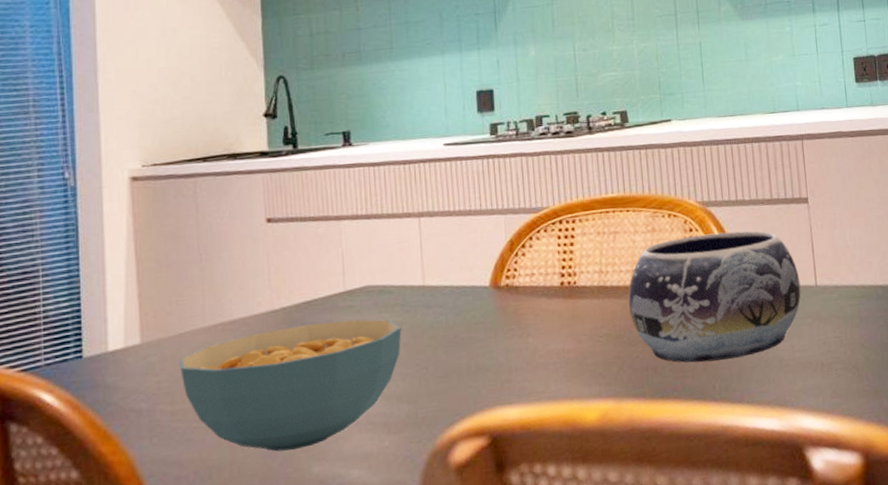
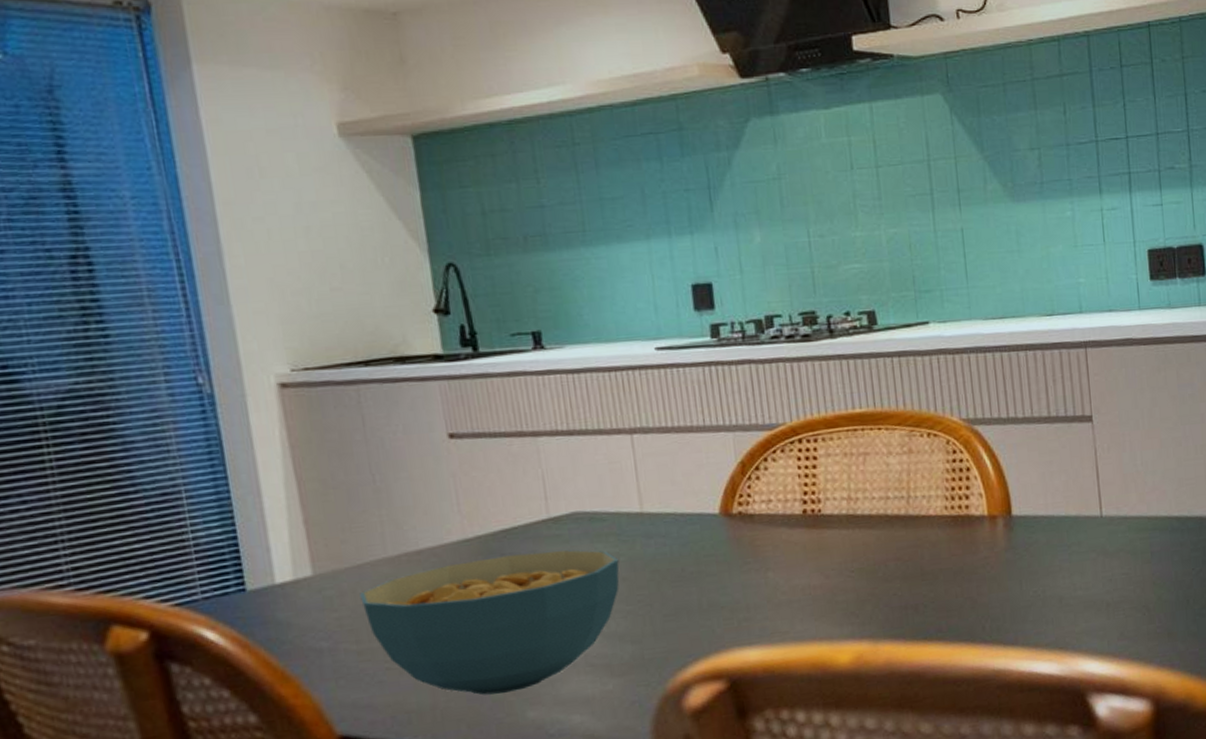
decorative bowl: present [628,231,801,363] -> none [882,453,1084,601]

